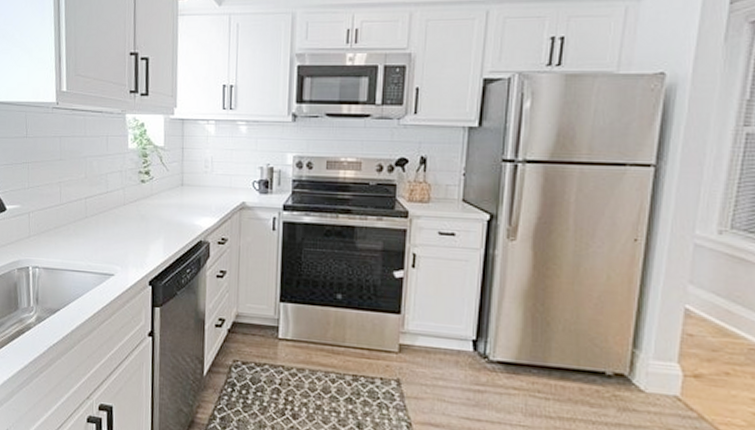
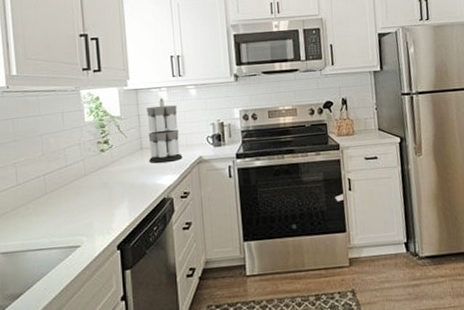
spice rack: none [189,132,224,203] -> present [147,98,183,163]

